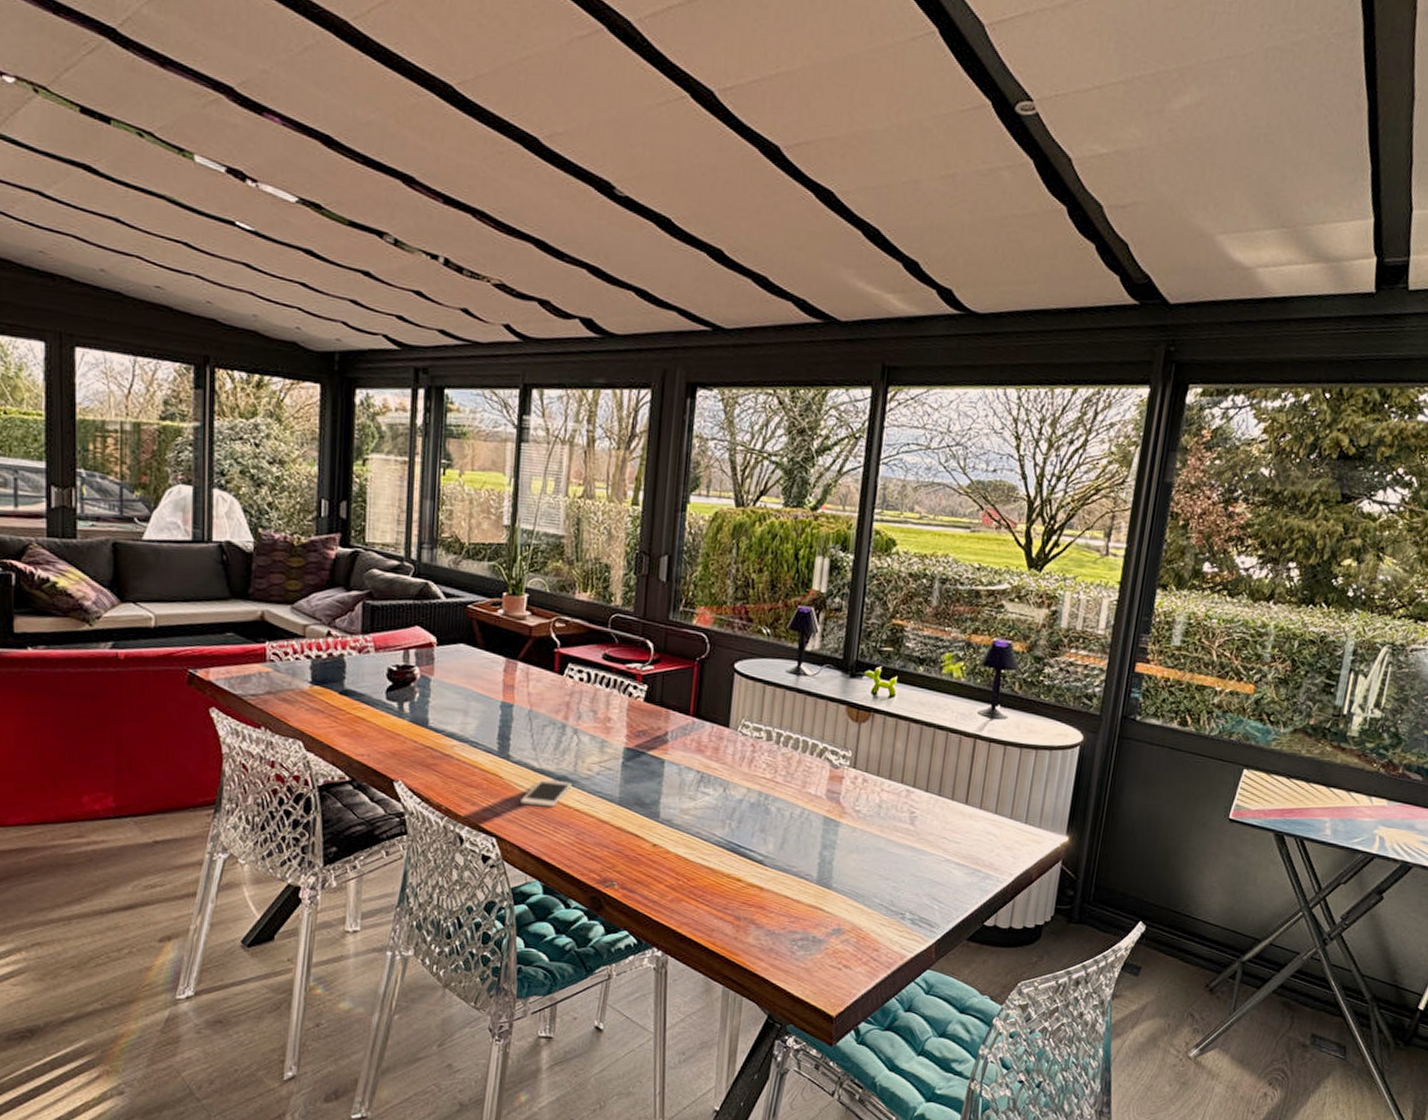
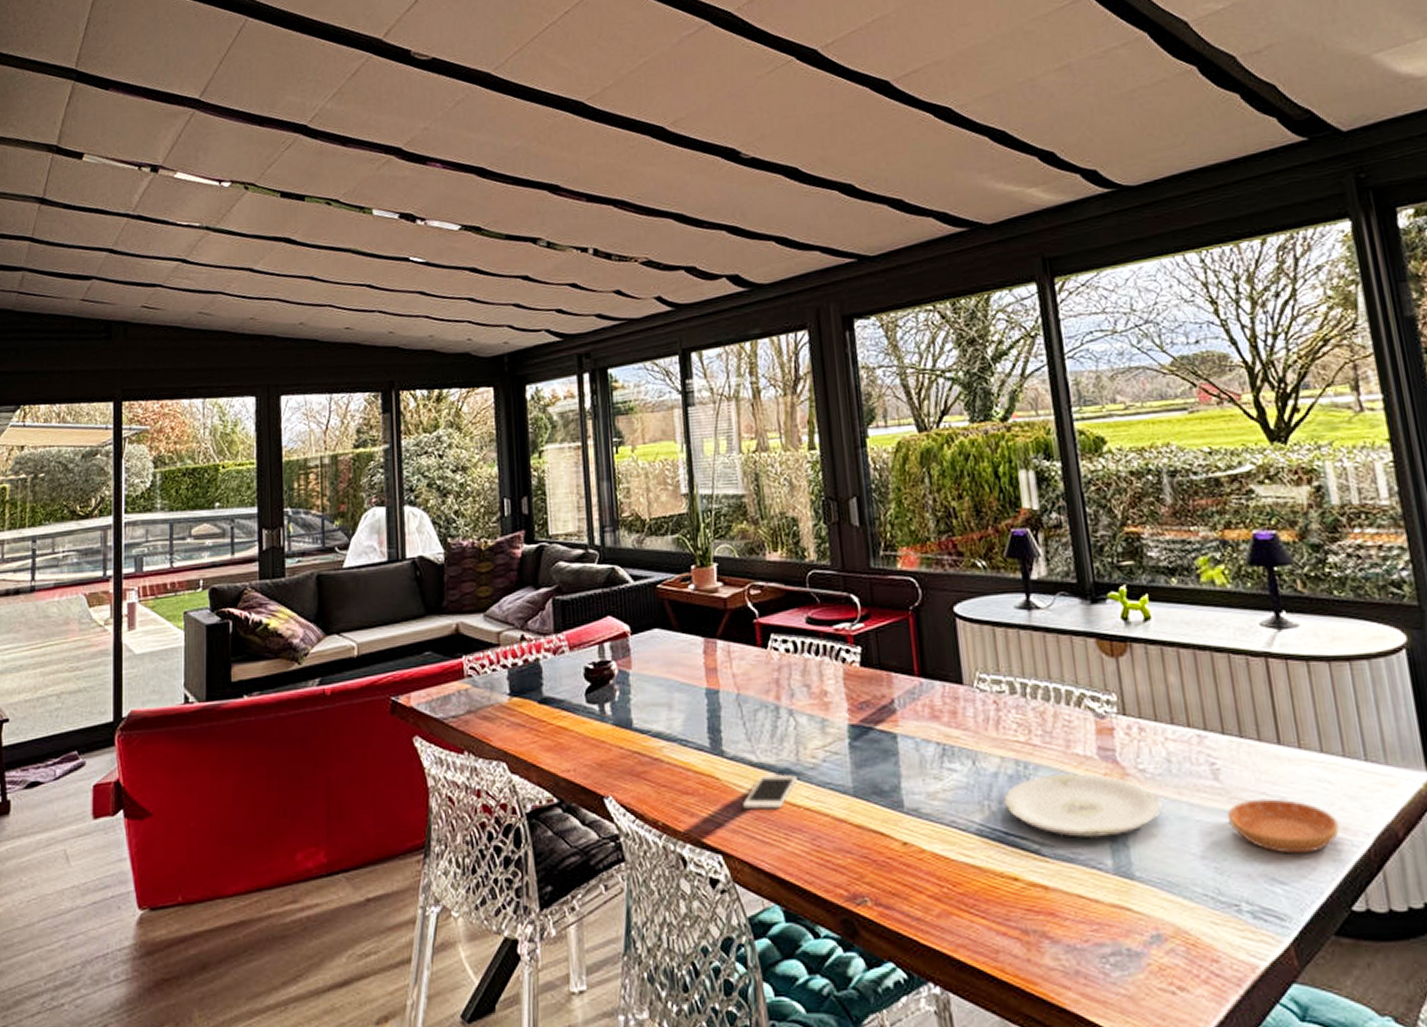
plate: none [742,806,866,857] -> present [1003,773,1162,839]
saucer: none [912,841,993,884] -> present [1227,798,1339,854]

